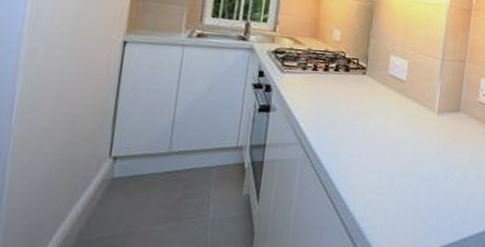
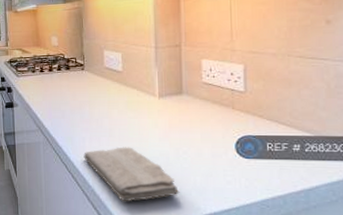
washcloth: none [348,166,443,230] -> present [83,147,180,202]

